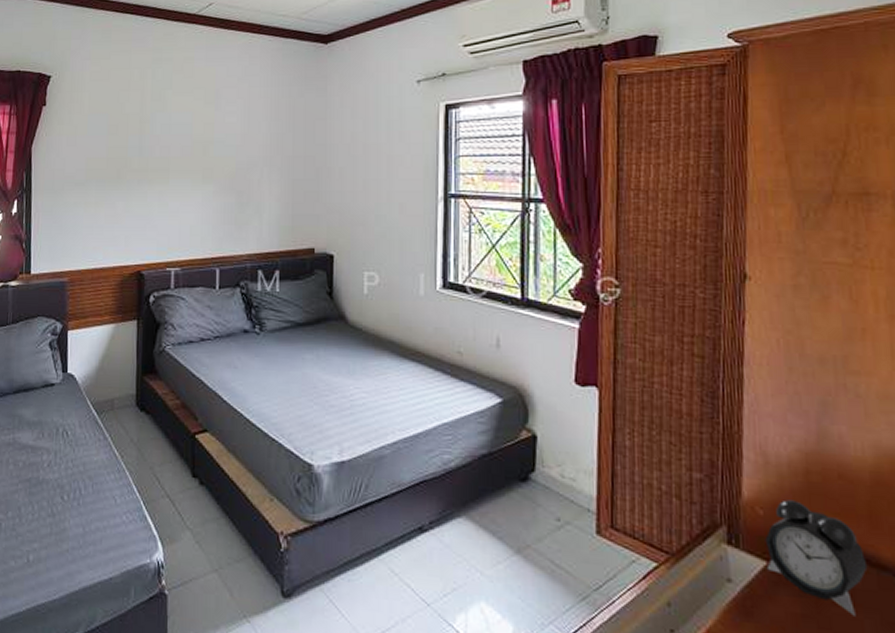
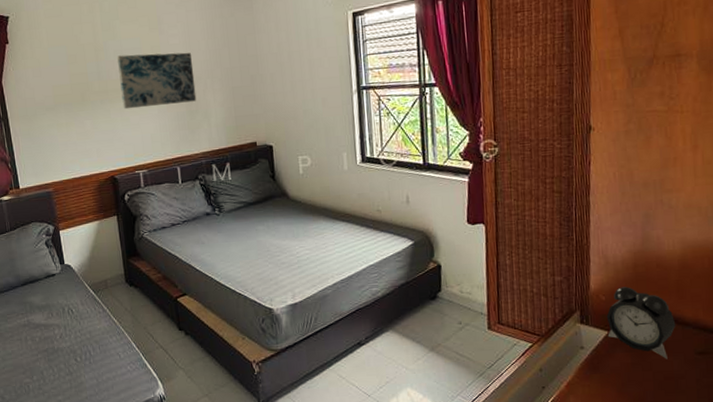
wall art: none [162,130,250,193] -> present [116,52,197,109]

